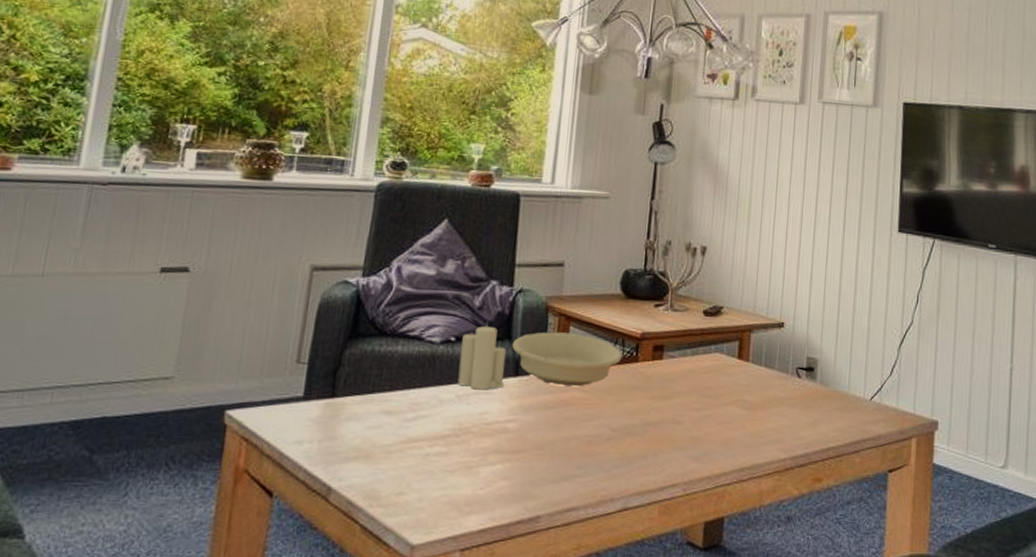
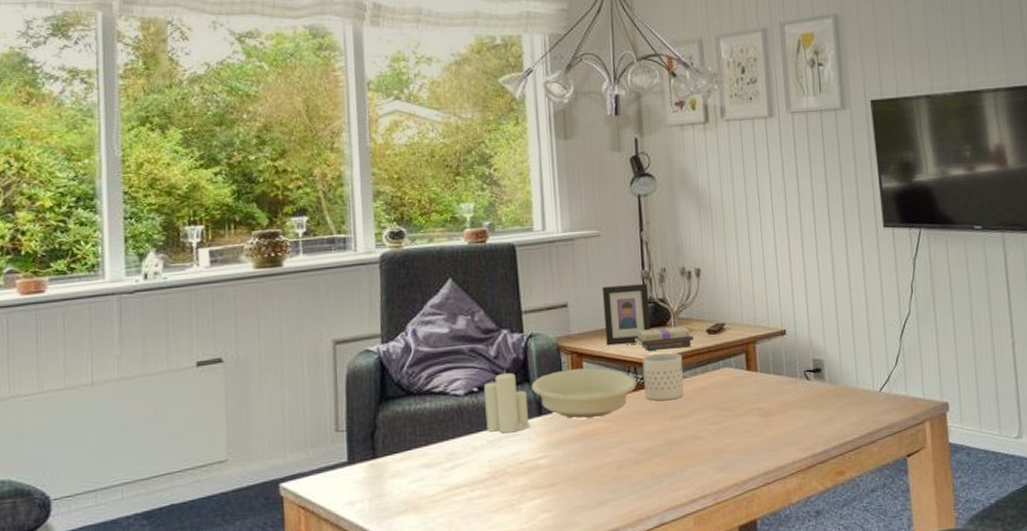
picture frame: none [598,251,651,315] -> present [601,284,651,346]
books: none [627,301,690,326] -> present [634,326,694,351]
mug: none [629,327,674,379] -> present [643,352,684,401]

